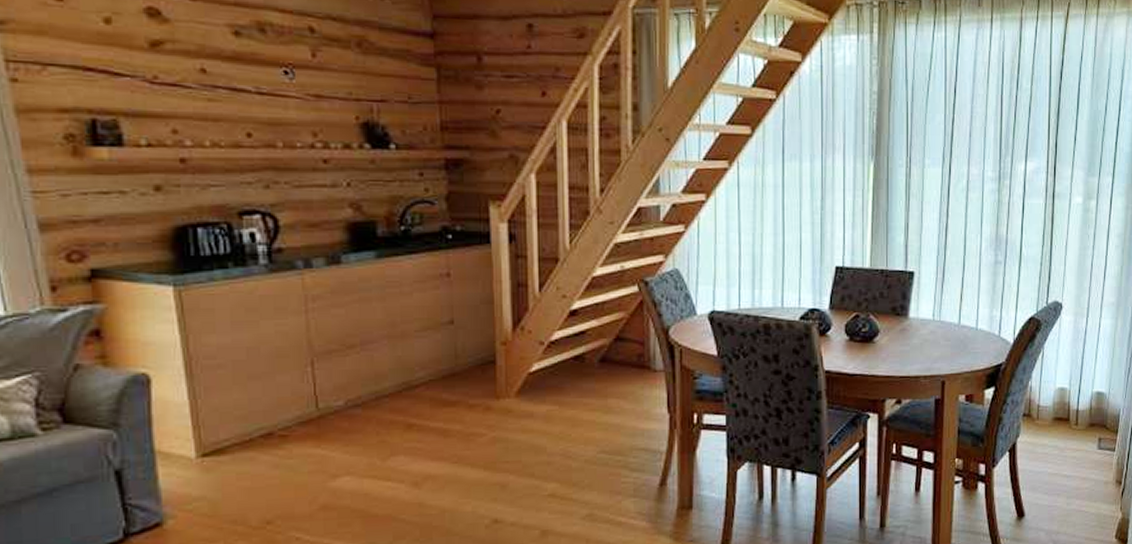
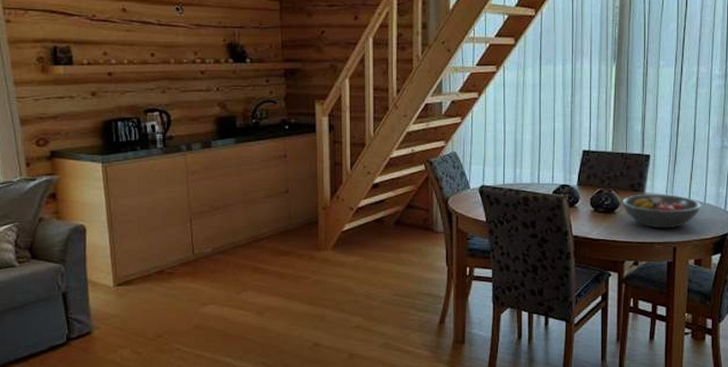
fruit bowl: none [881,319,973,360] -> present [621,195,702,229]

